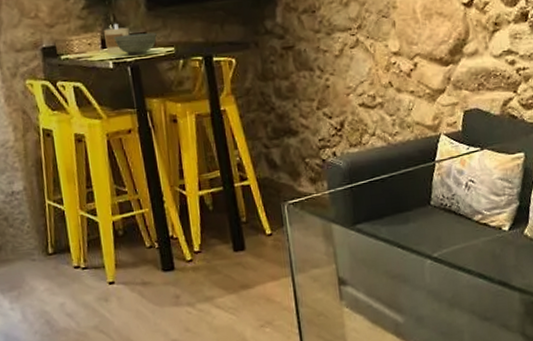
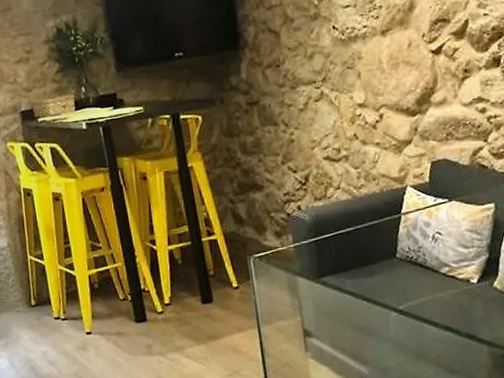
candle: present [104,24,130,55] -> none [77,86,101,116]
bowl: present [113,32,157,56] -> none [85,93,127,117]

